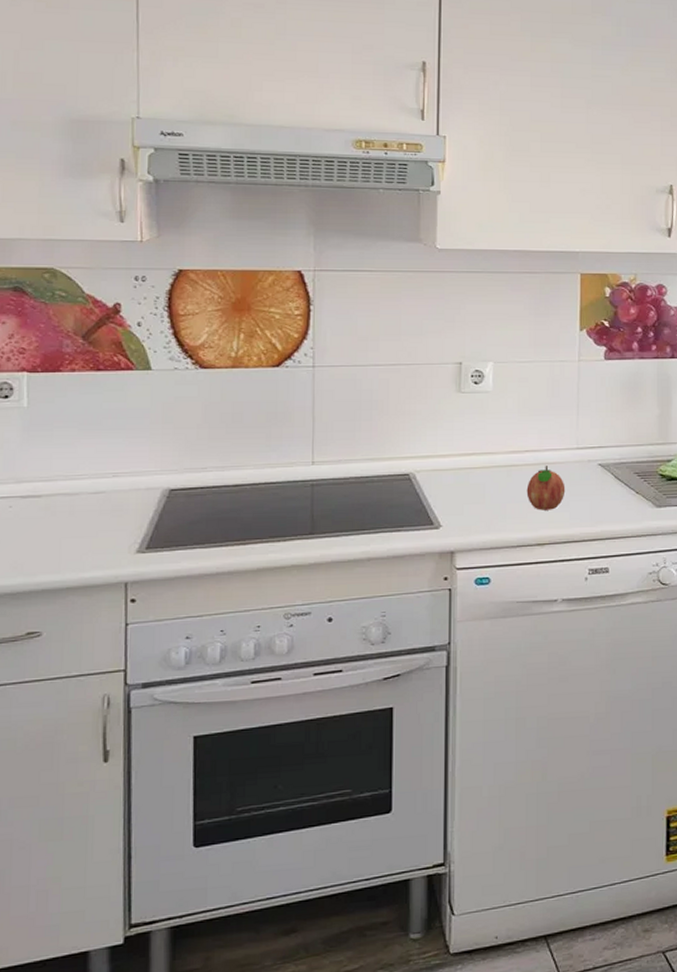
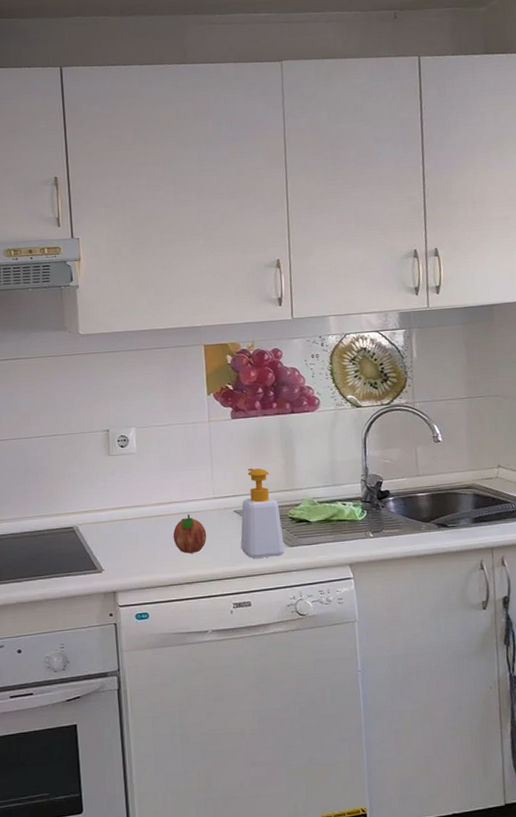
soap bottle: none [603,416,651,519] -> present [240,468,285,558]

